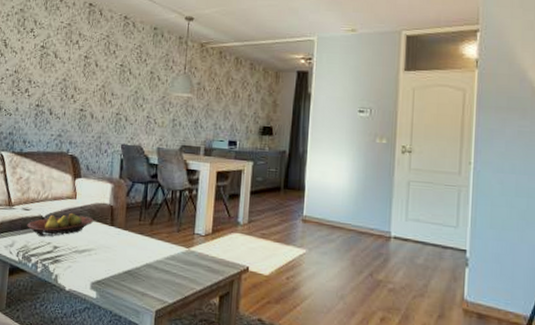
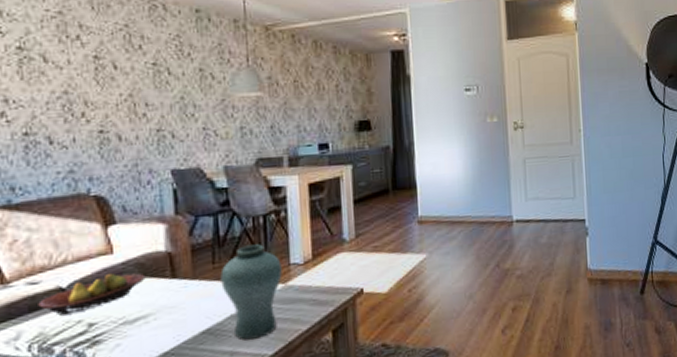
vase: none [143,212,188,288] -> present [220,244,282,341]

